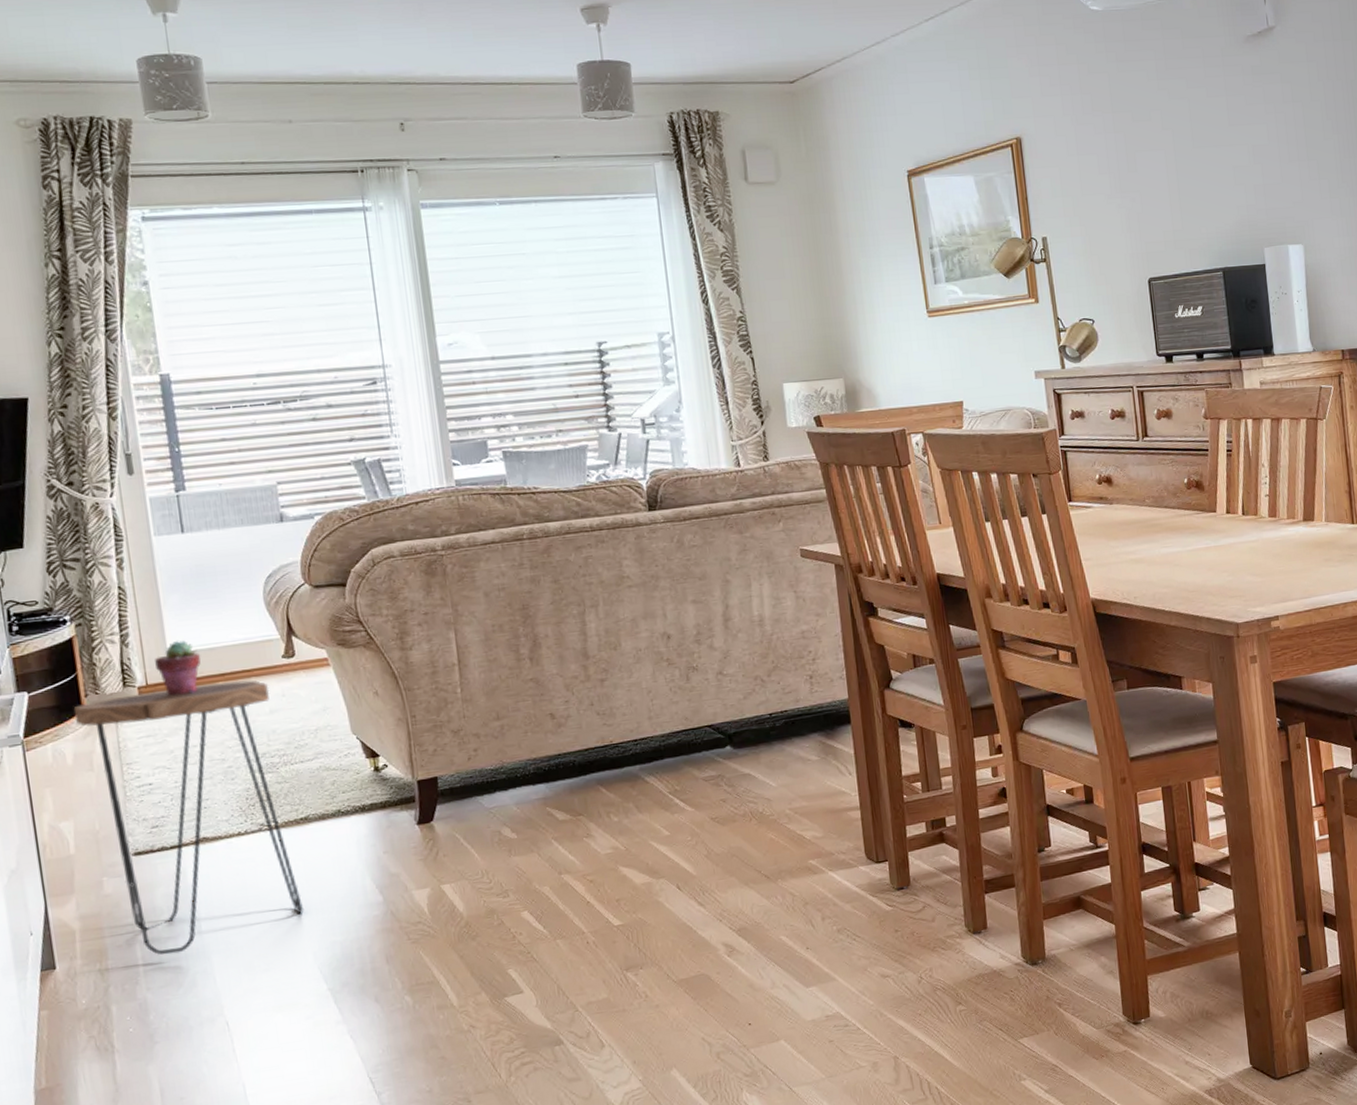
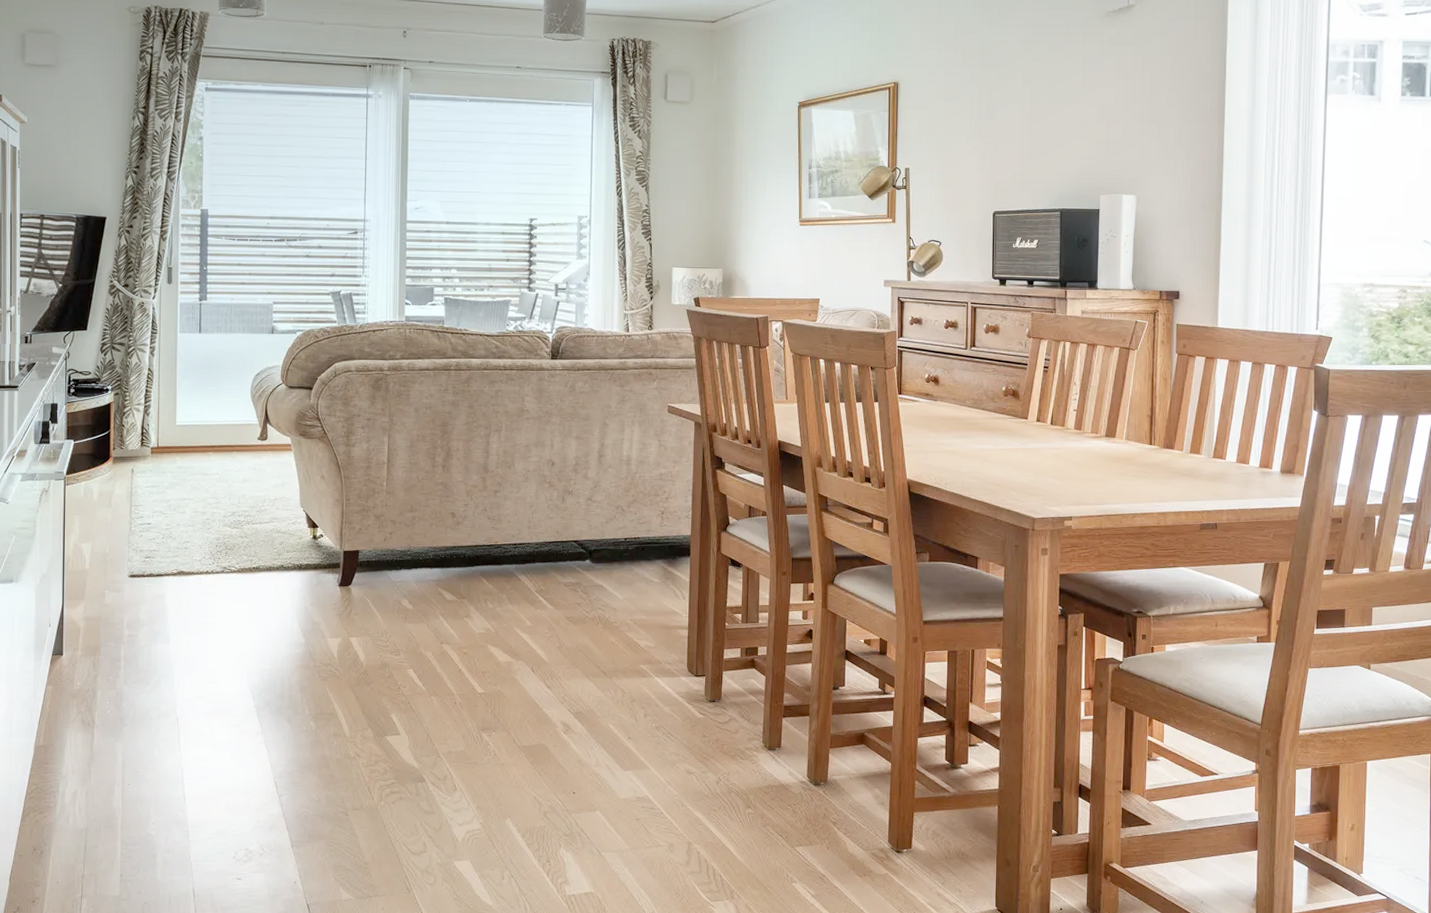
side table: present [73,680,305,955] -> none [103,452,246,658]
potted succulent: present [155,640,201,696] -> none [166,415,200,458]

